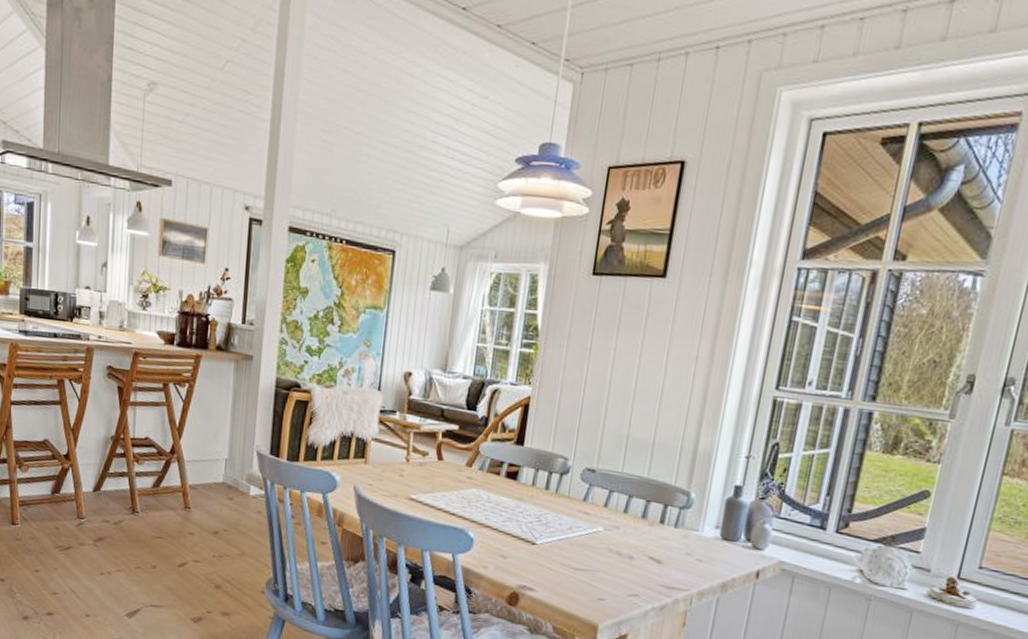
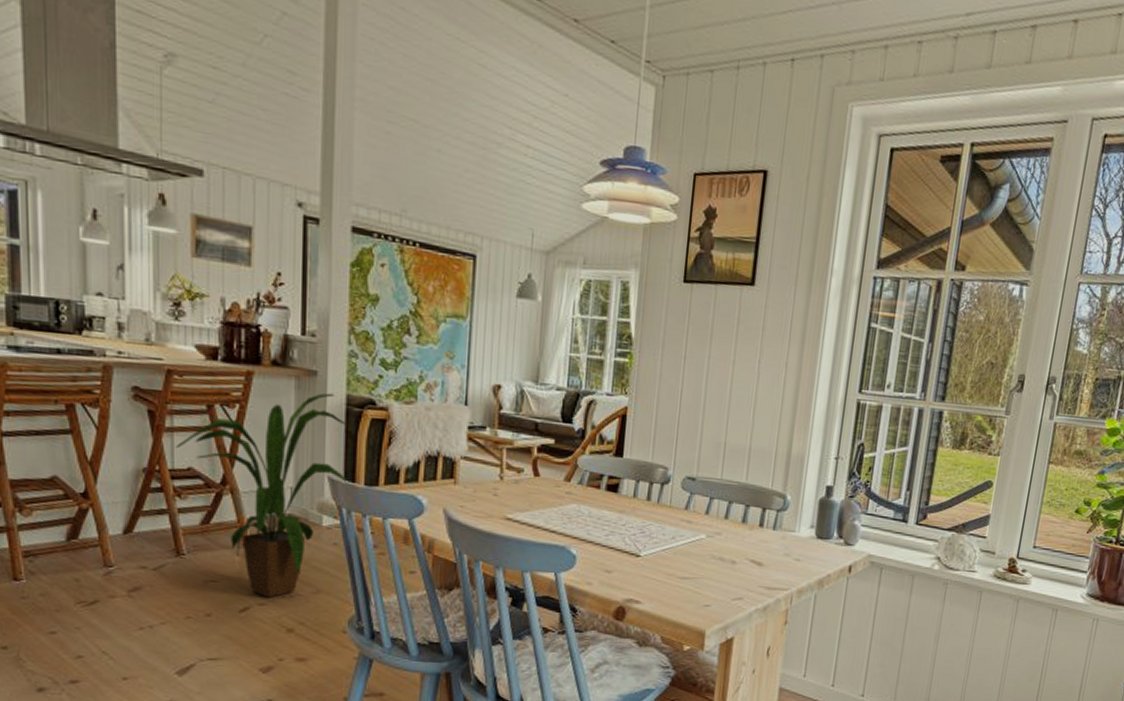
house plant: none [137,376,275,556] -> present [176,393,349,598]

